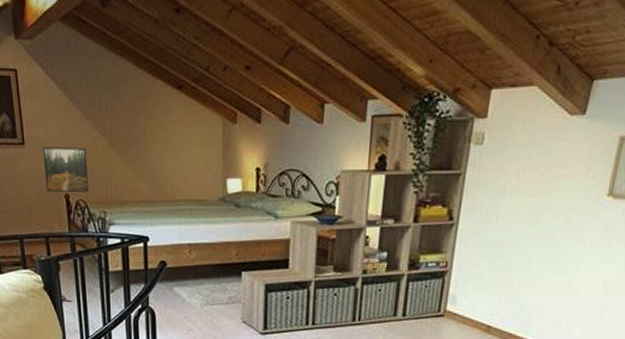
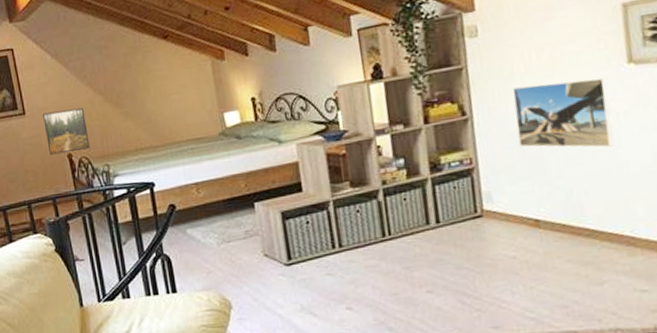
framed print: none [493,200,585,271] -> present [512,77,615,148]

